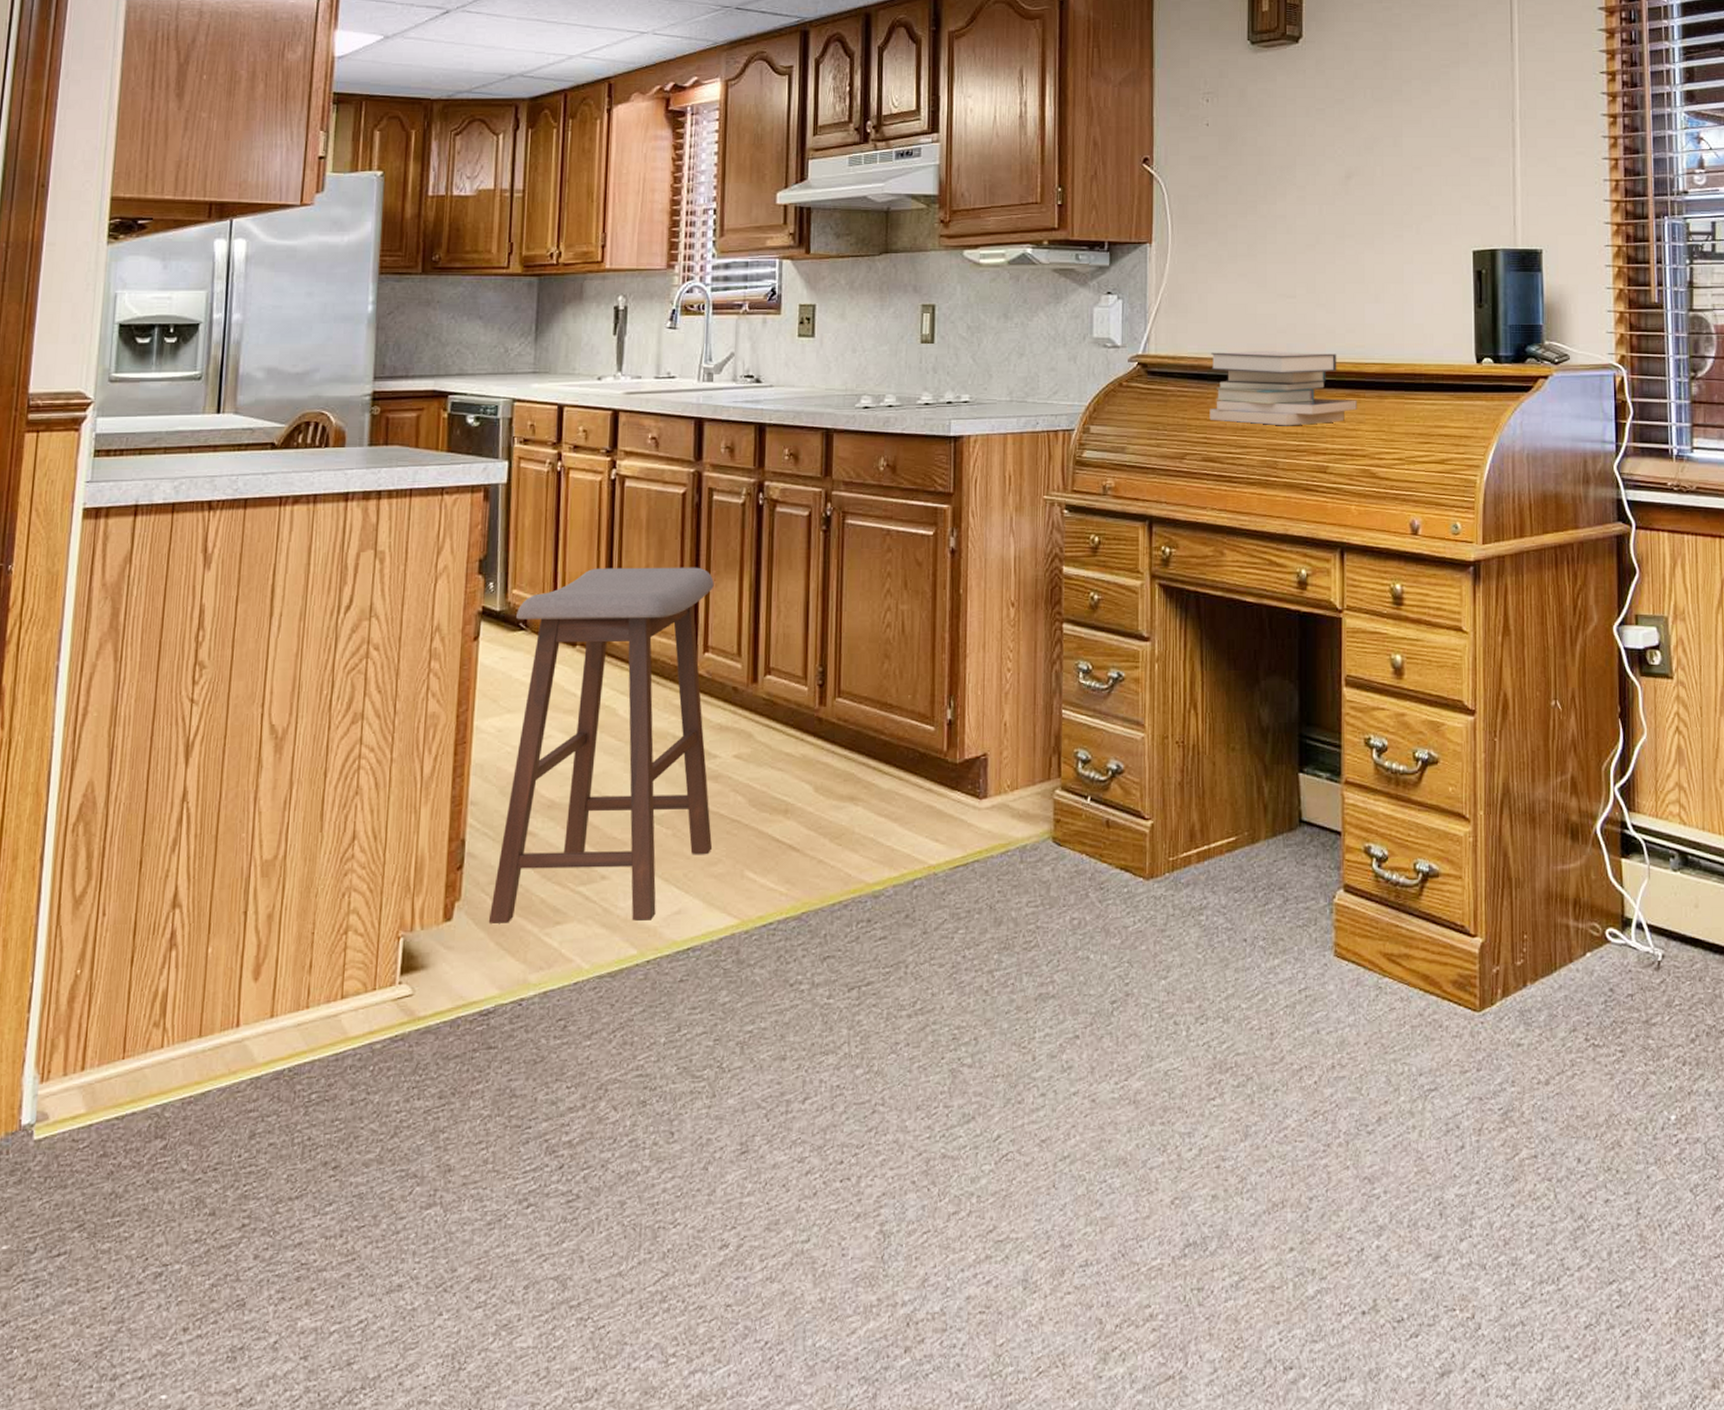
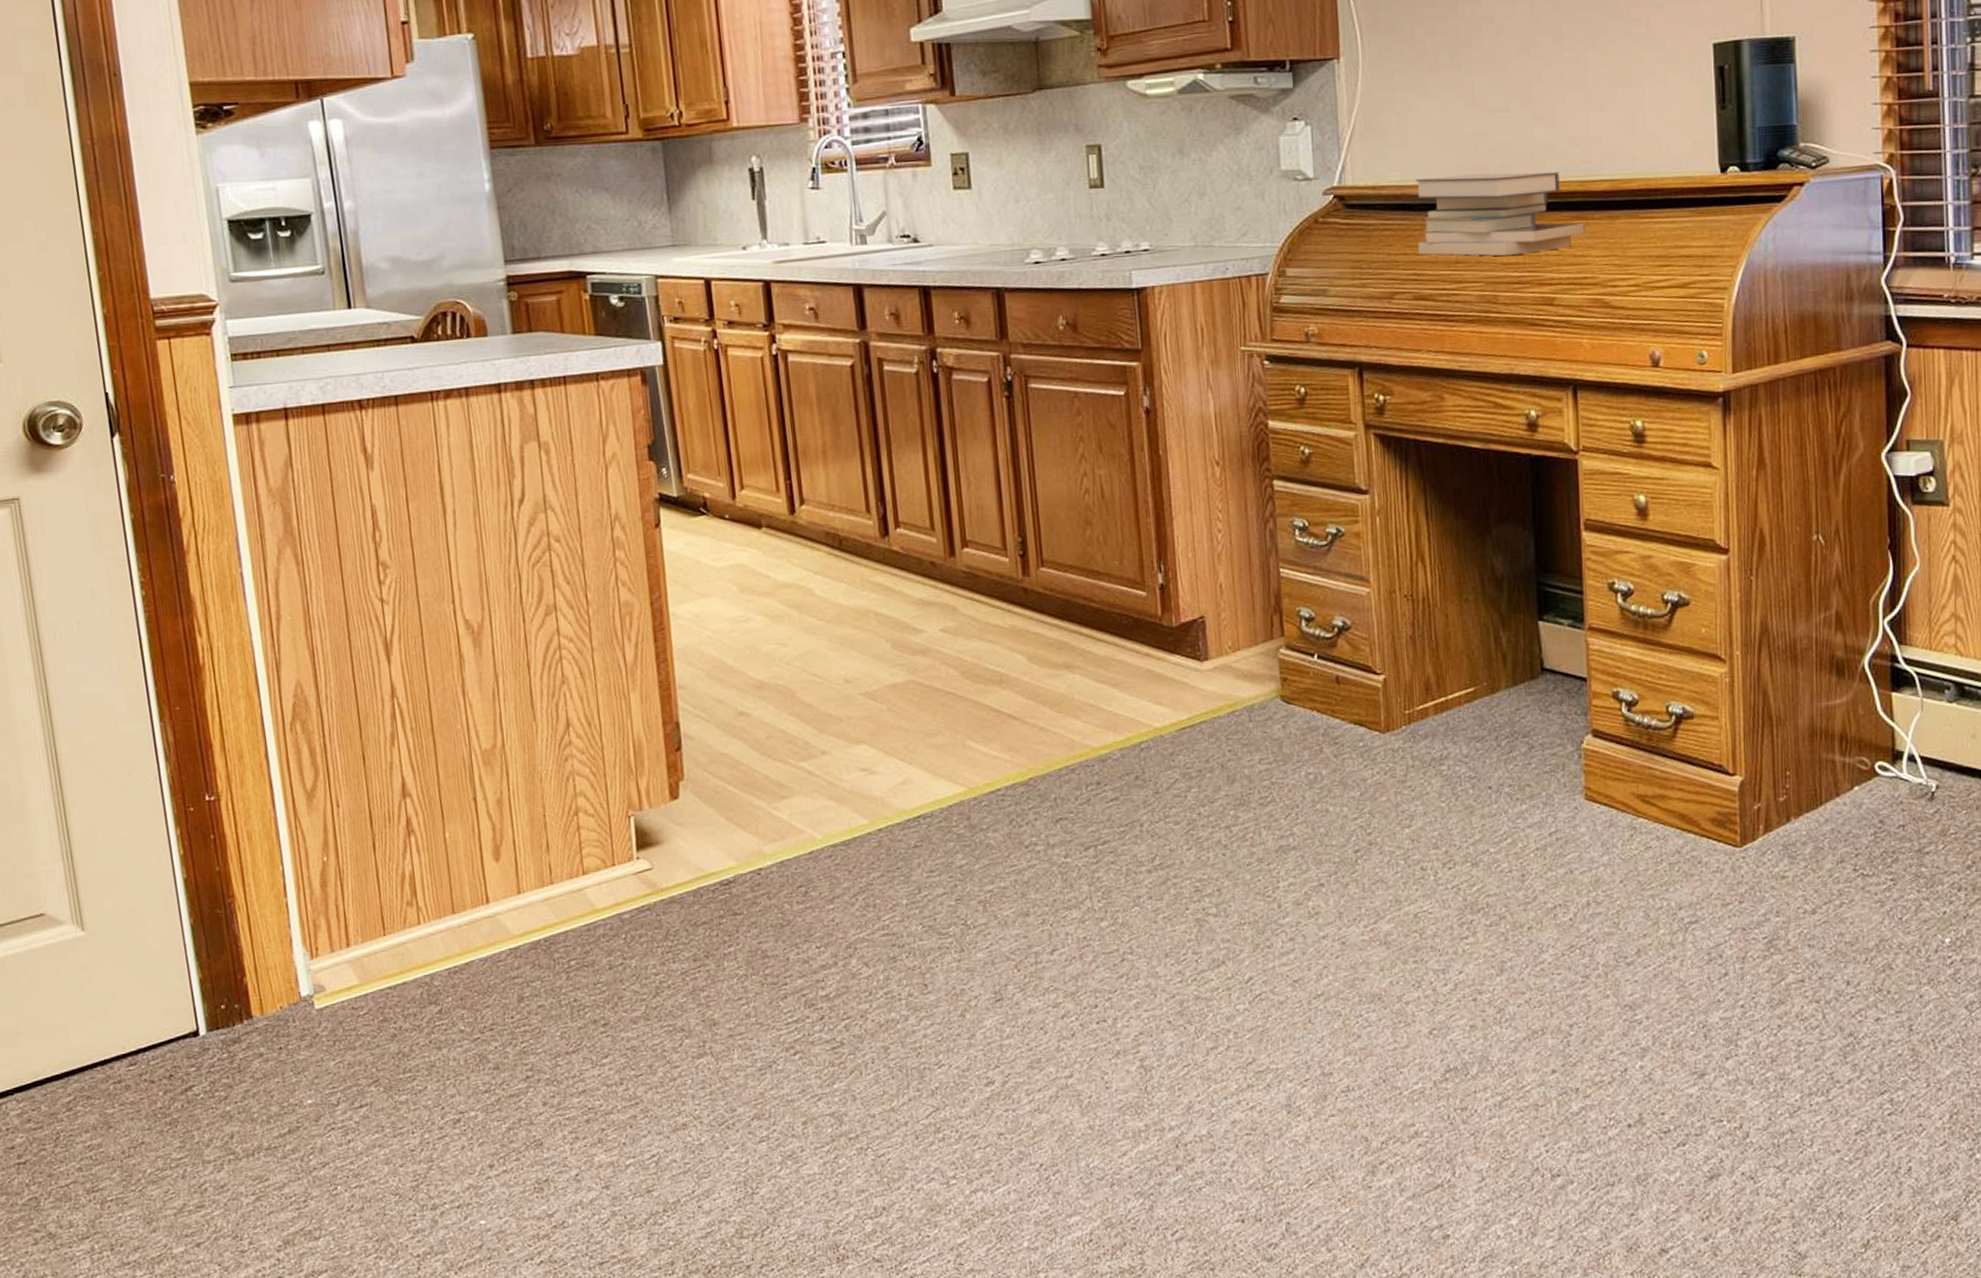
bar stool: present [488,567,714,923] -> none [695,441,929,800]

